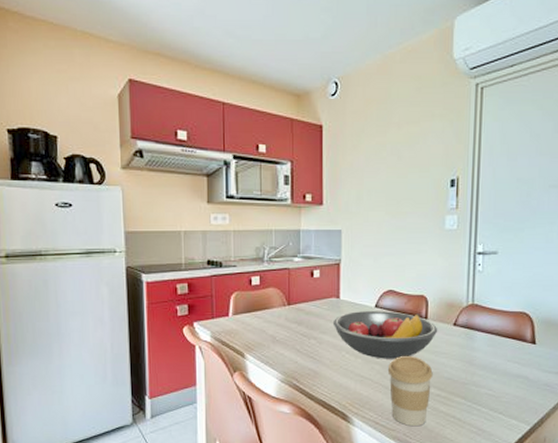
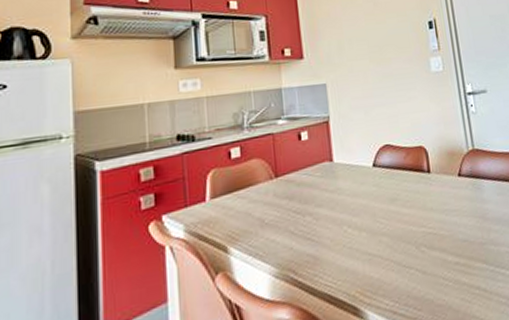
fruit bowl: present [332,311,438,359] -> none [328,167,444,229]
coffee cup: present [388,356,433,427] -> none [397,219,450,310]

